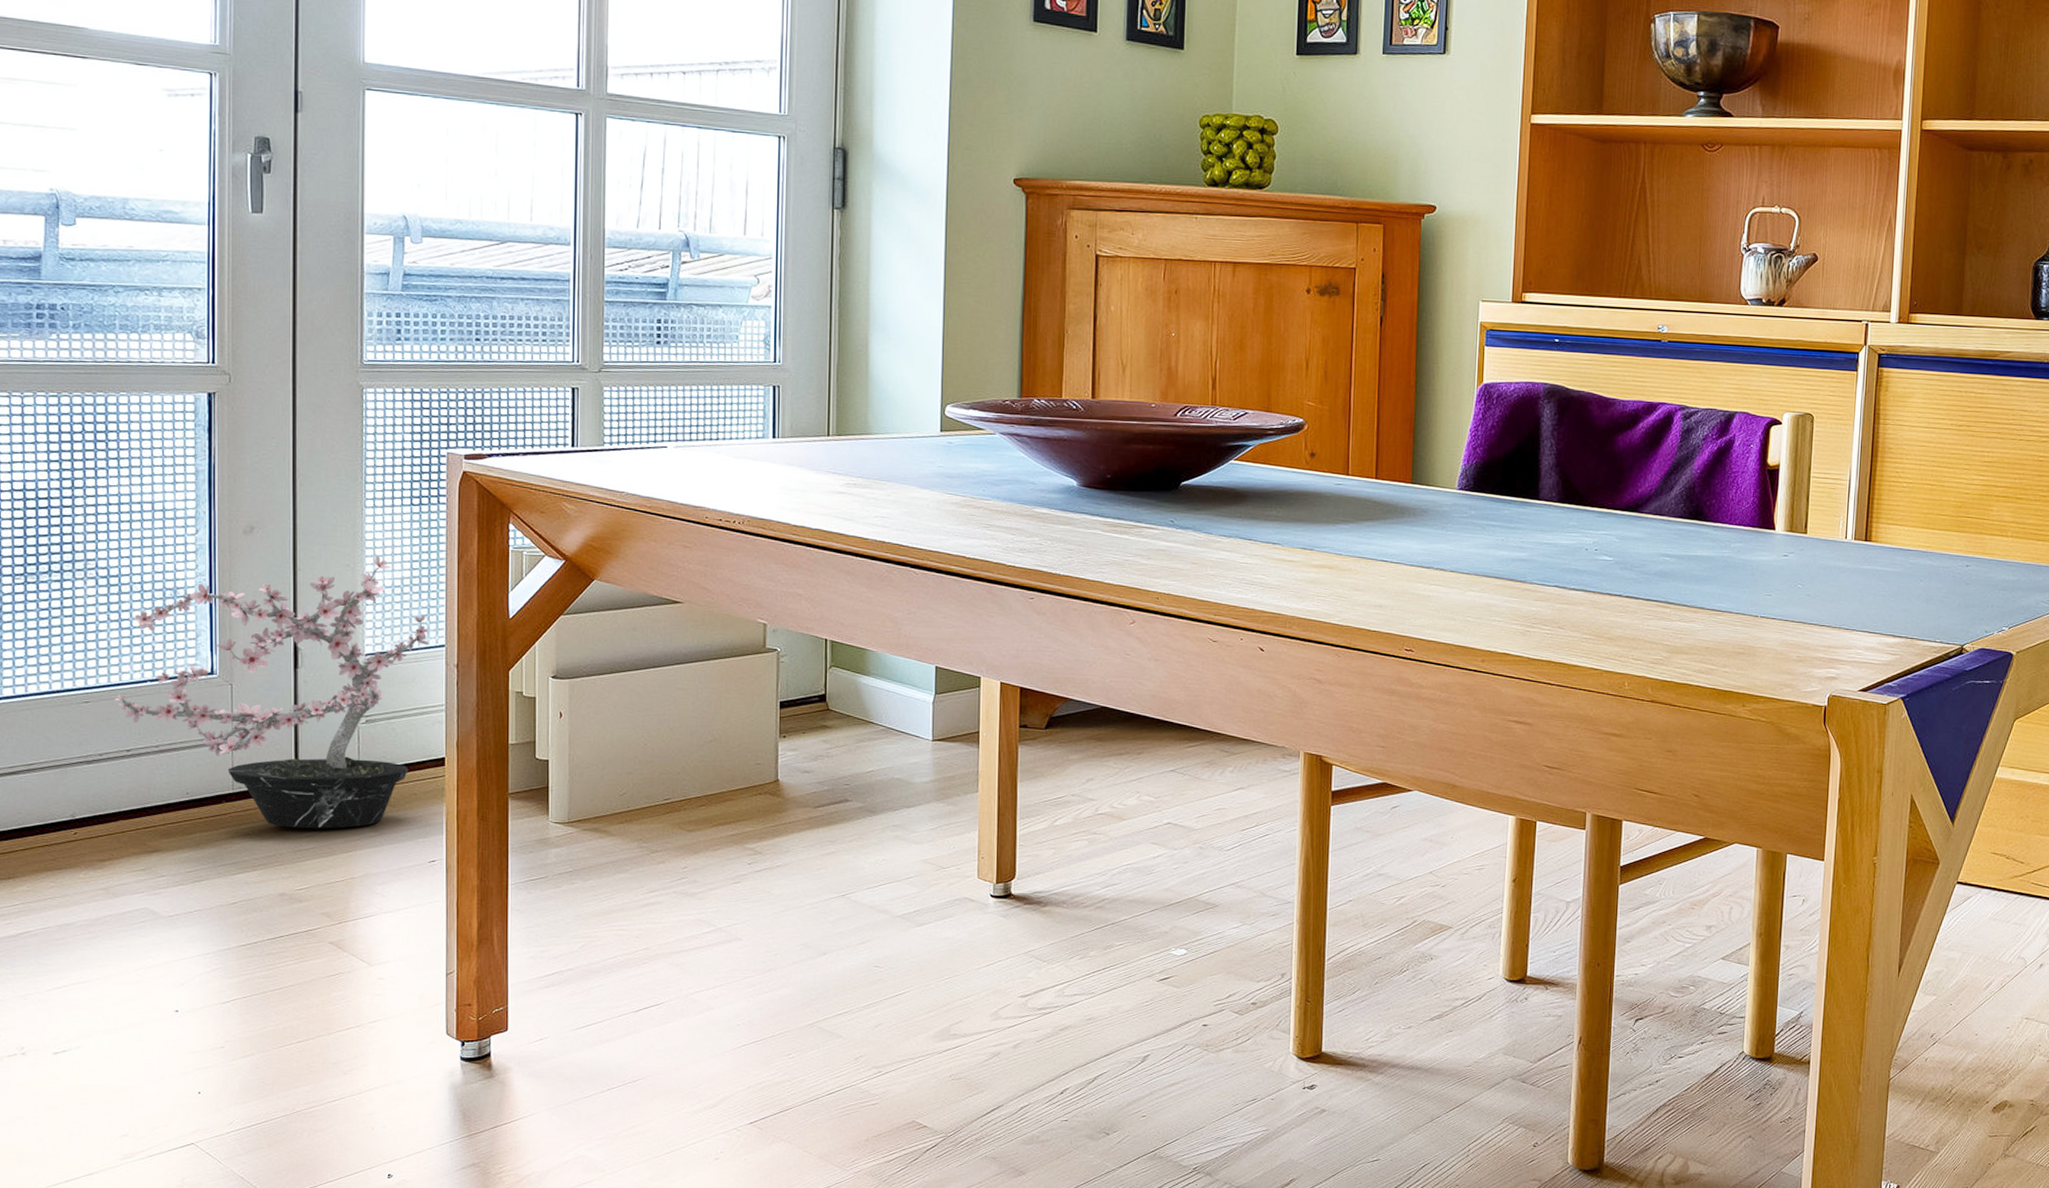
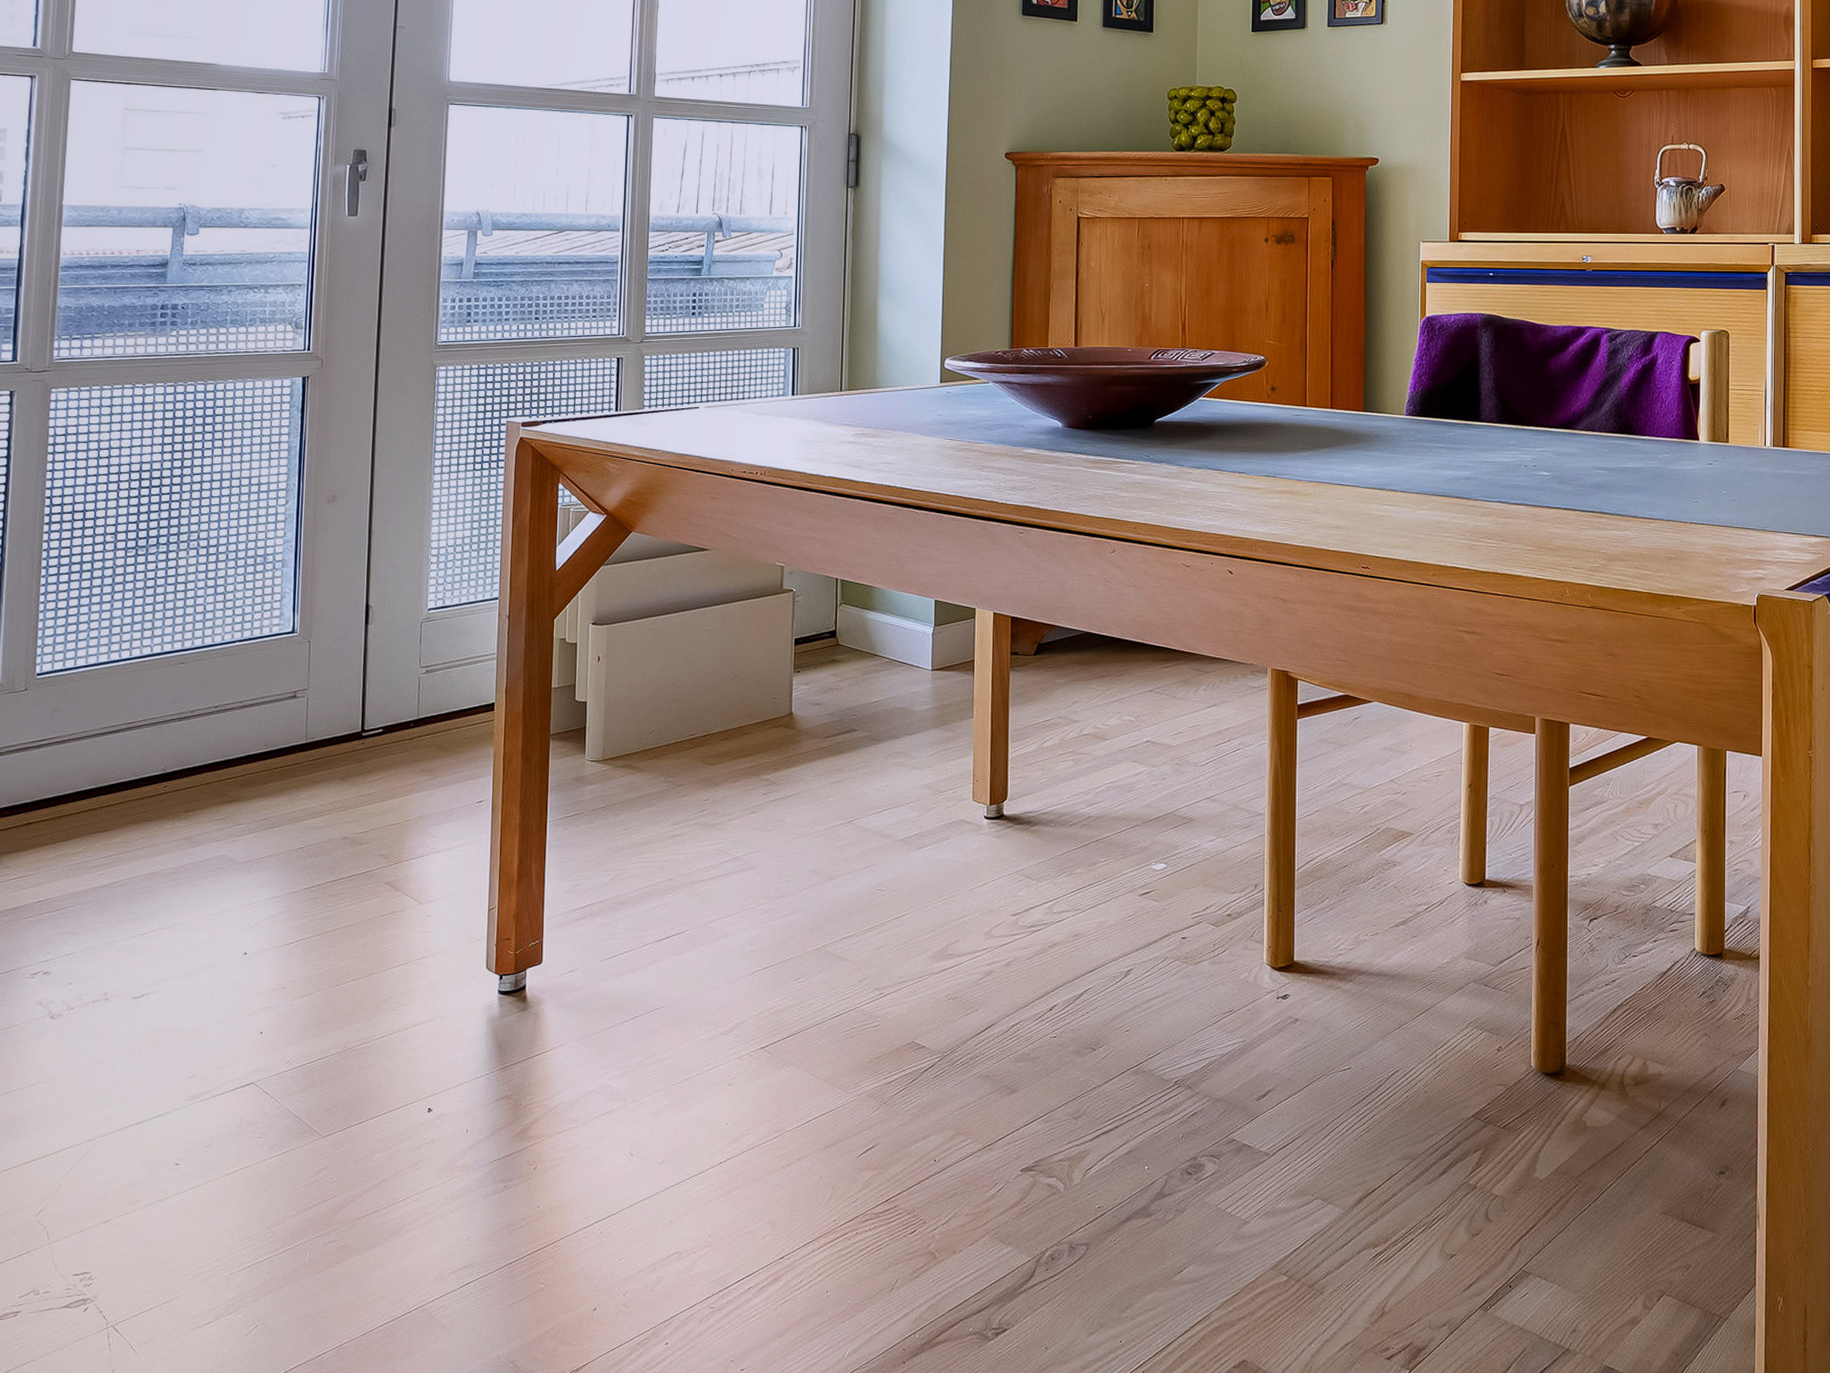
potted plant: present [114,555,429,829] -> none [207,517,485,774]

